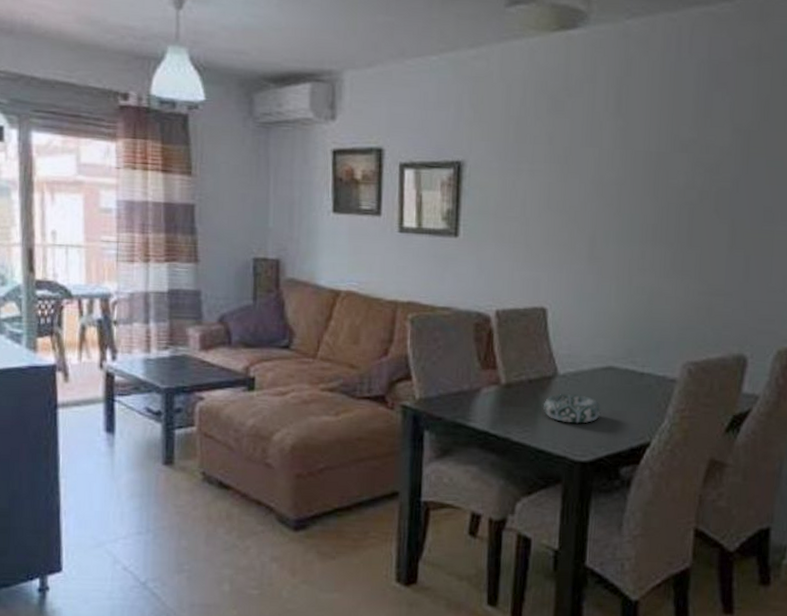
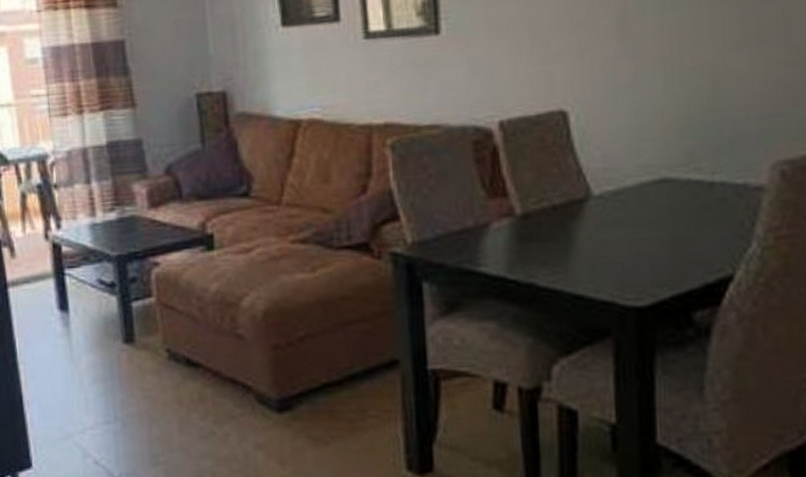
decorative bowl: present [542,393,601,424] -> none [575,218,658,258]

